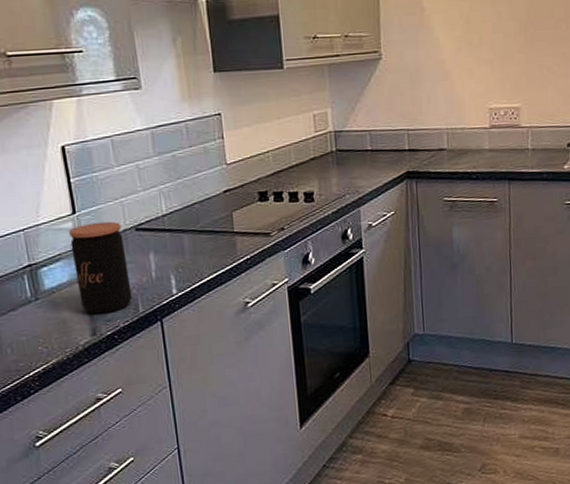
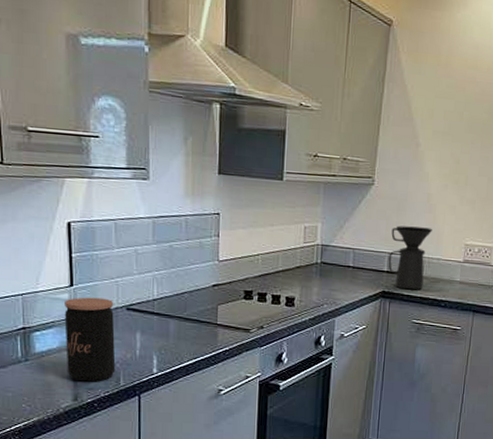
coffee maker: none [407,96,451,167] -> present [388,225,432,290]

